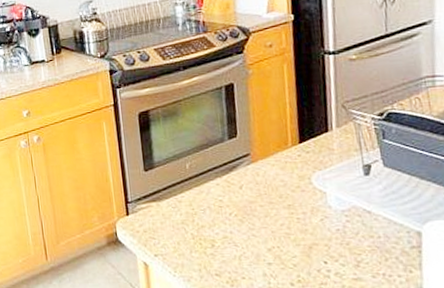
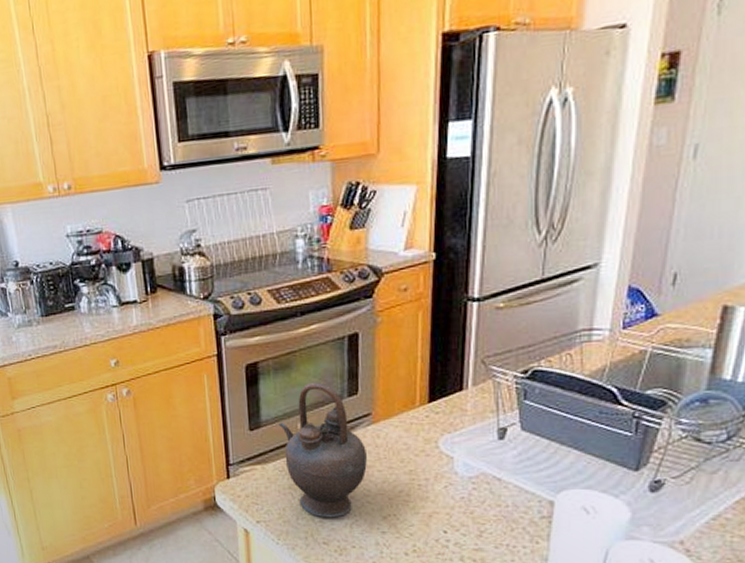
teapot: none [169,126,250,251] -> present [278,382,368,518]

